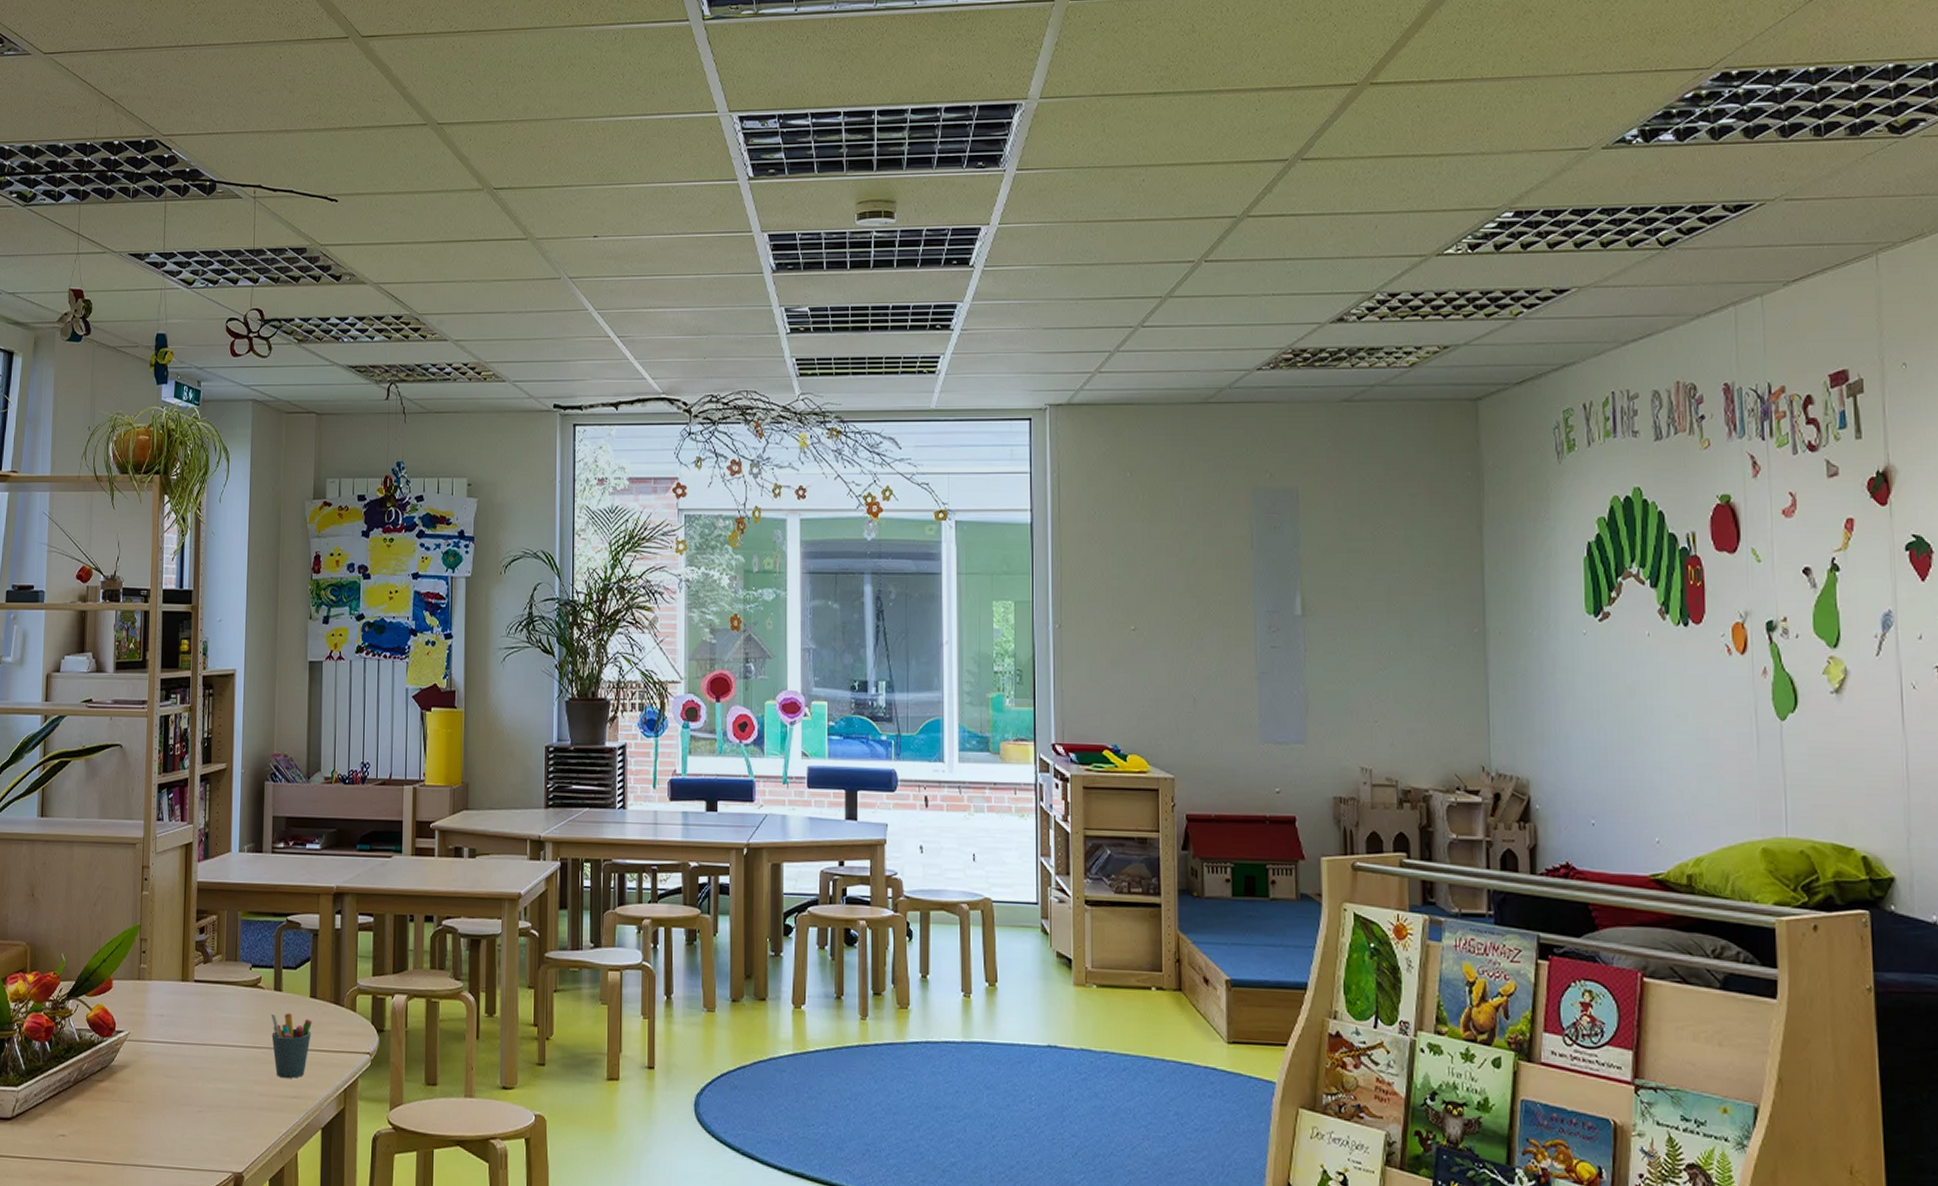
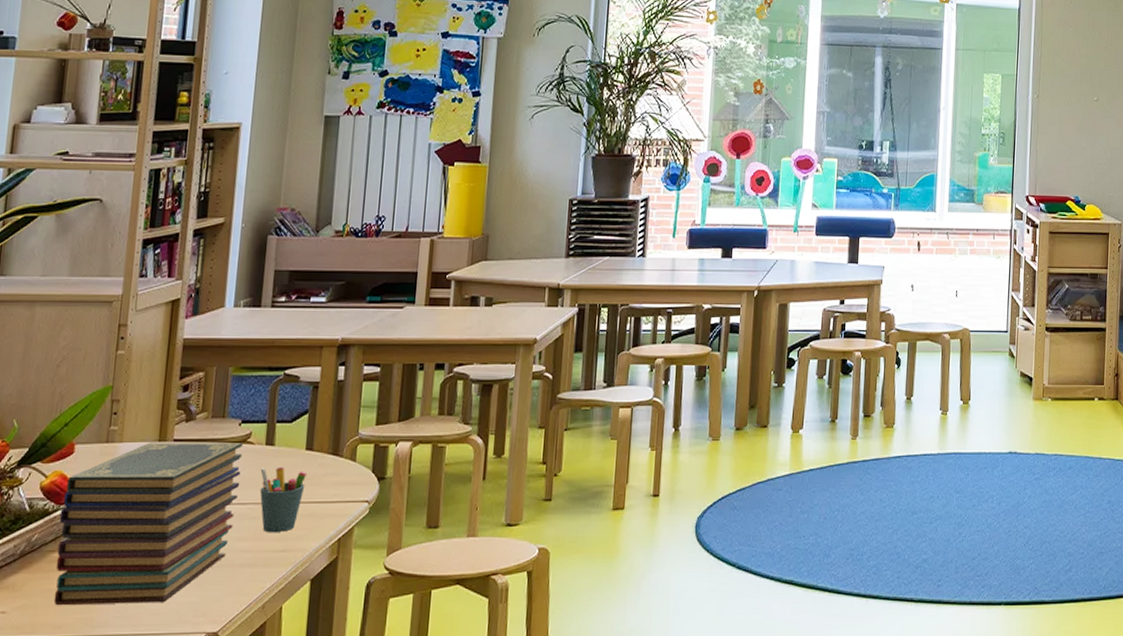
book stack: none [103,982,255,1139] -> present [53,443,244,606]

